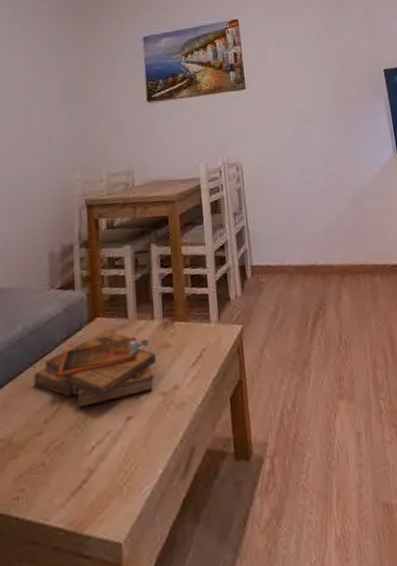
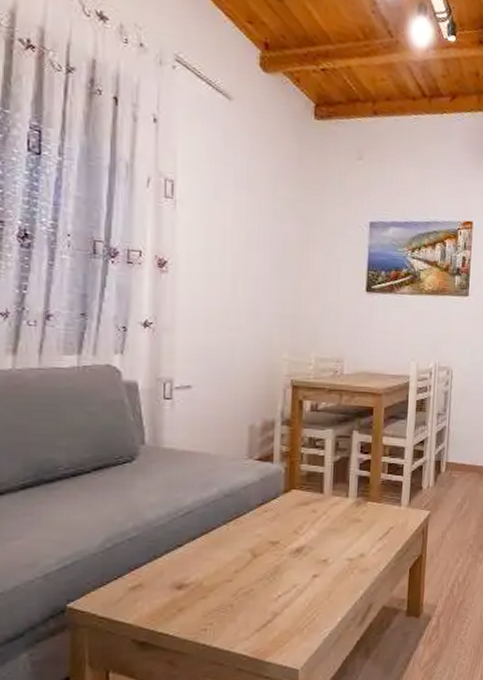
clipboard: present [33,330,156,408] -> none [226,501,346,563]

